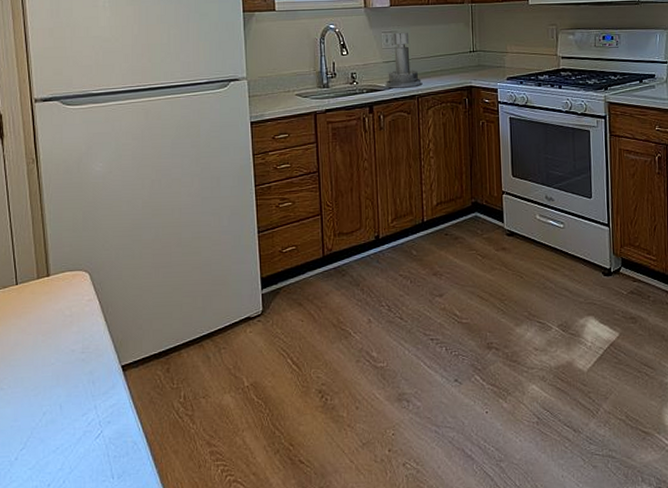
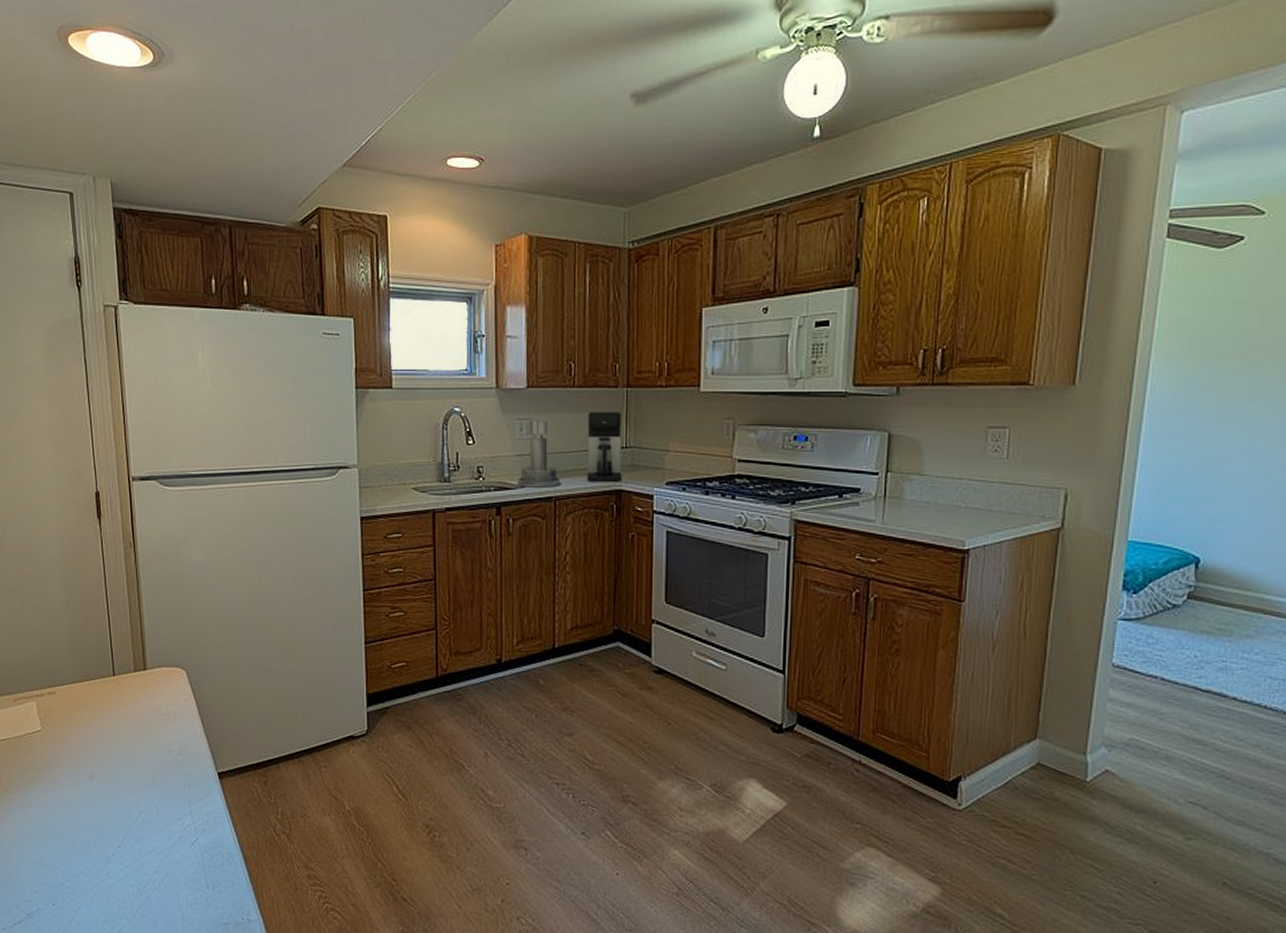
coffee maker: none [441,23,471,82] -> present [587,411,622,483]

